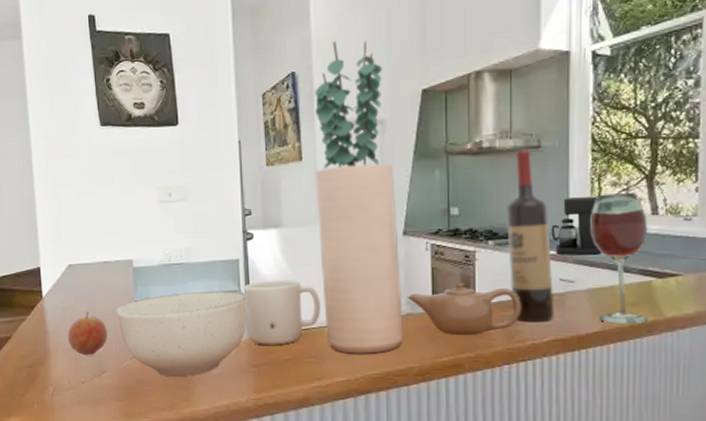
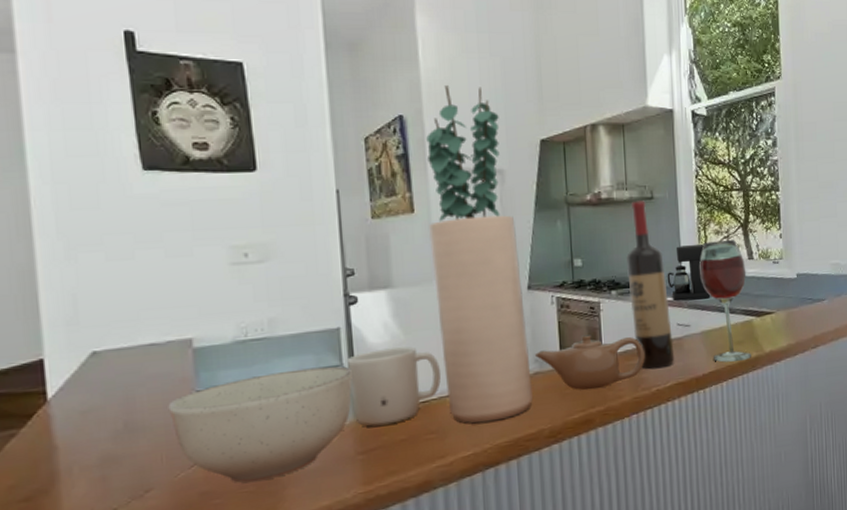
fruit: present [67,312,108,356] -> none [89,412,155,473]

